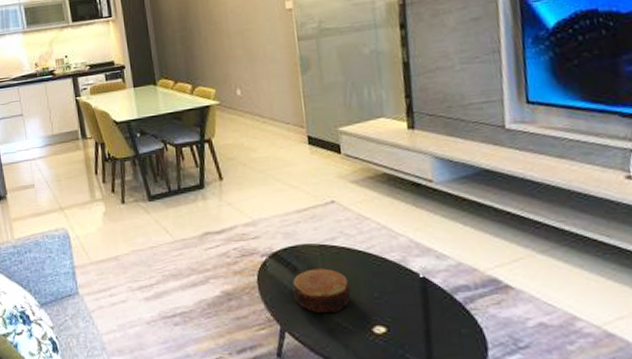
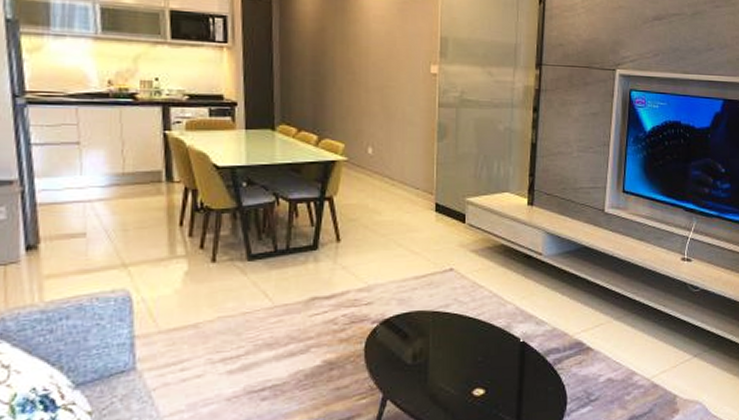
bowl: present [291,268,351,314] -> none [400,334,457,380]

